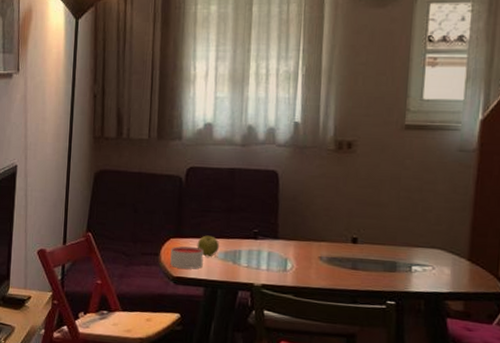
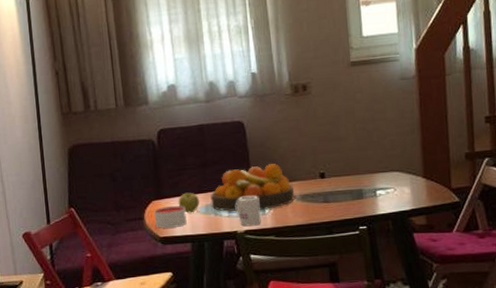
fruit bowl: none [231,219,322,267] -> present [210,163,295,212]
mug: none [256,249,283,281] -> present [236,195,261,227]

